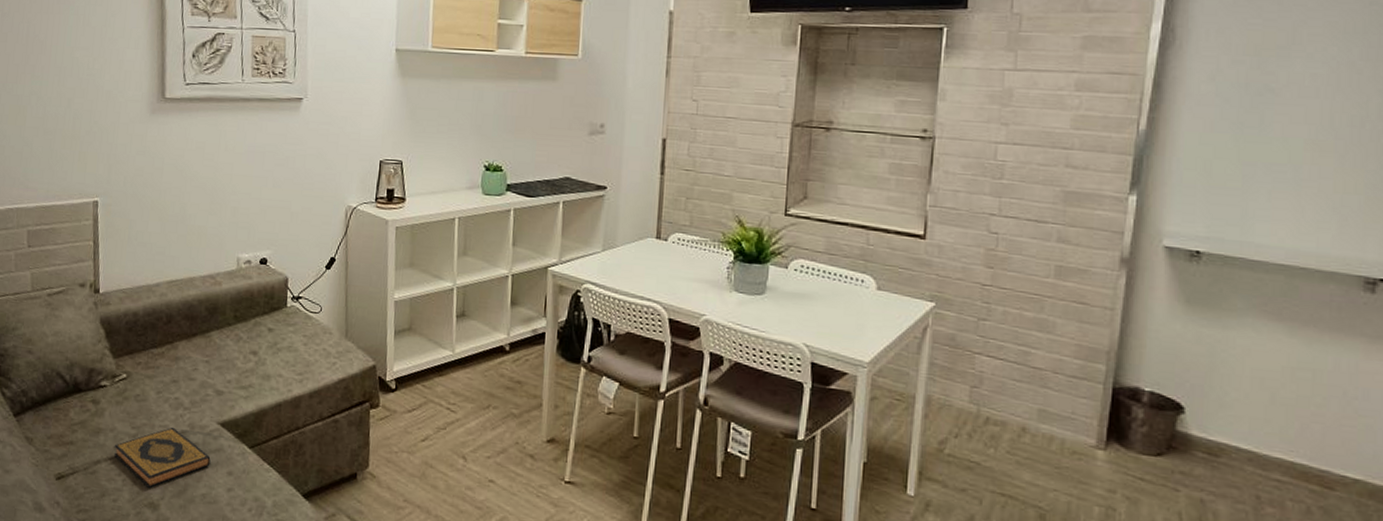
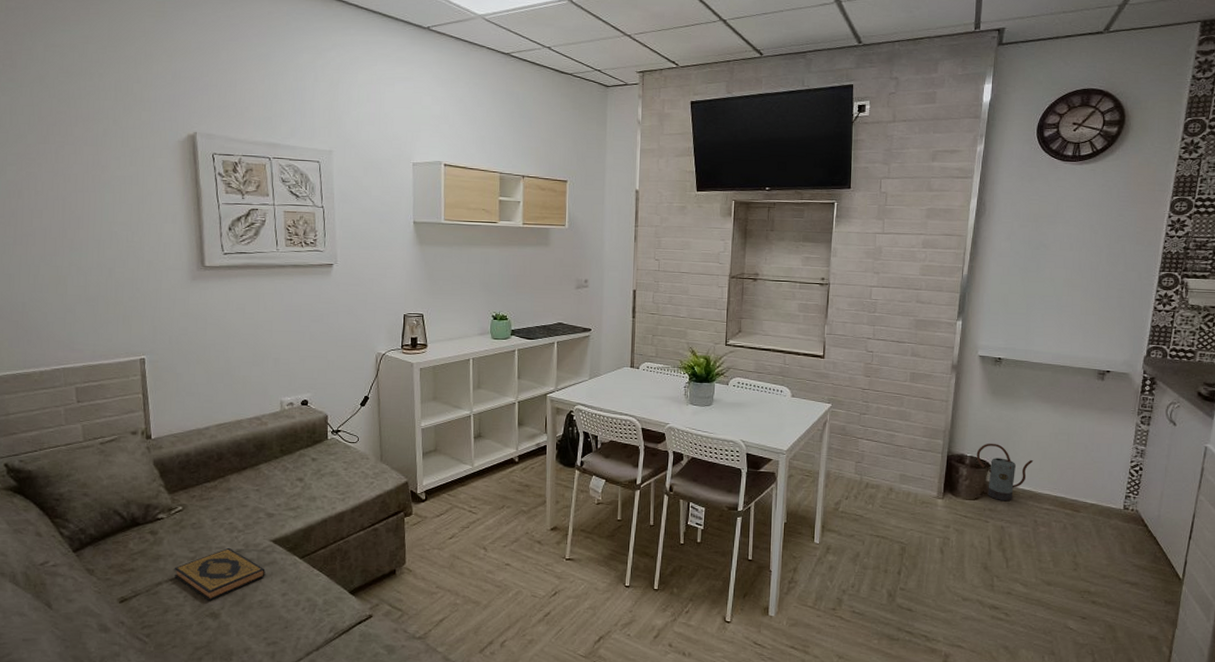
watering can: none [1159,374,1255,464] -> present [976,443,1034,502]

